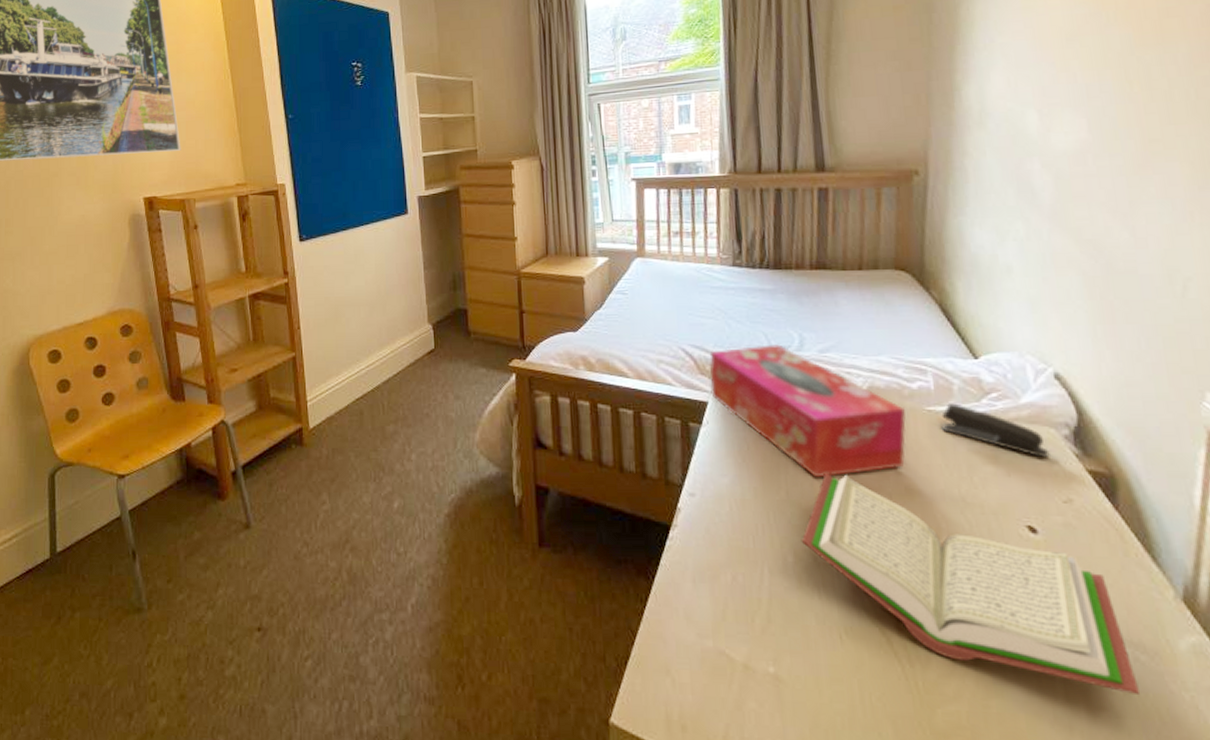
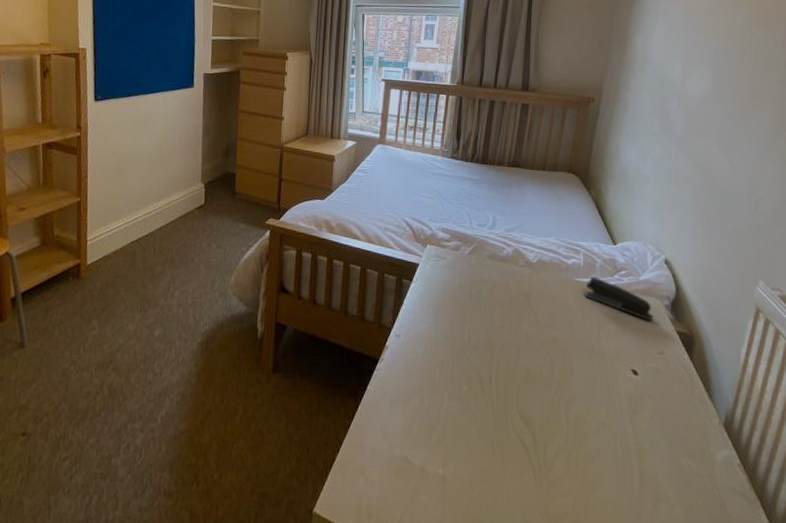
tissue box: present [709,344,906,477] -> none [422,222,562,327]
book: present [802,472,1141,696] -> none [475,323,688,492]

